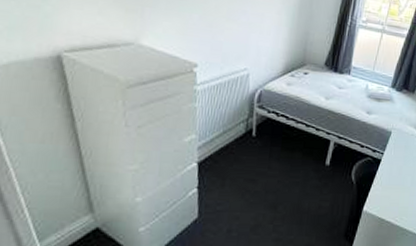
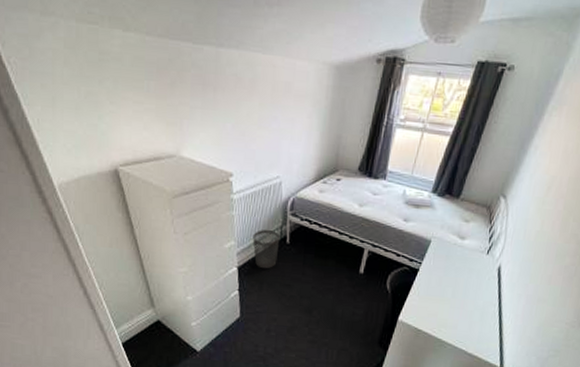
wastebasket: none [216,121,246,164] -> present [253,229,280,269]

